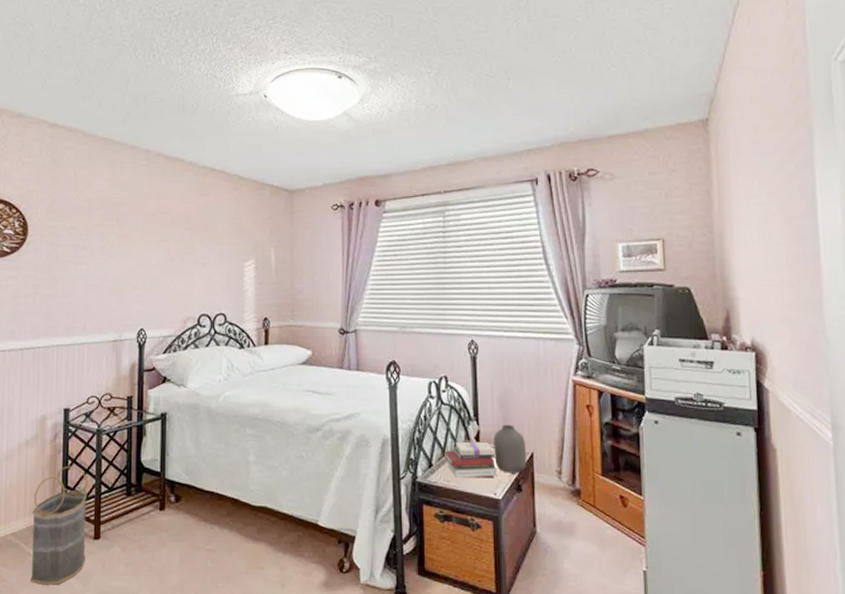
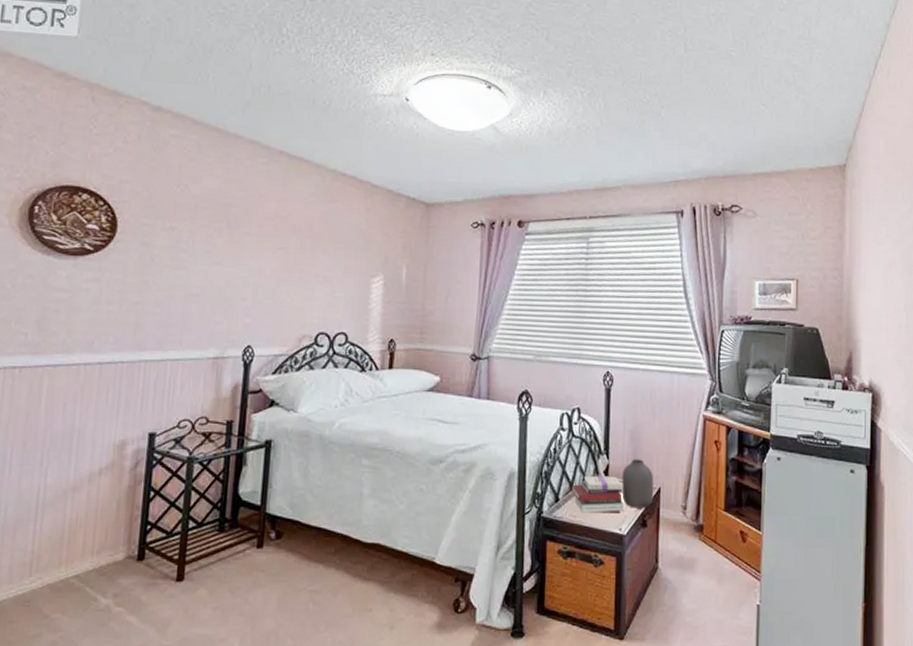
basket: present [30,466,88,585] -> none [95,499,174,634]

